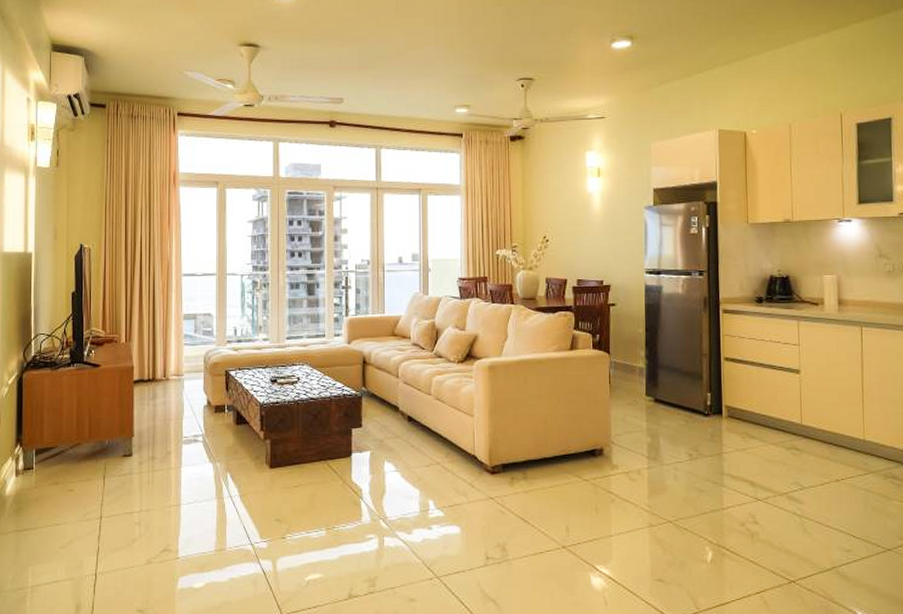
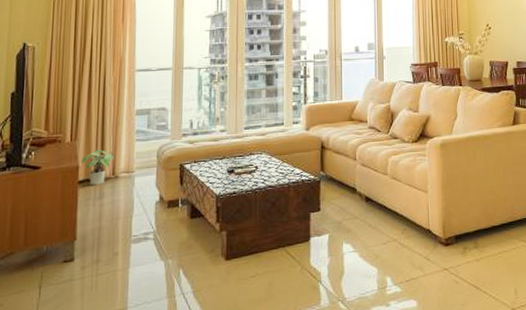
potted plant: none [136,351,165,385] -> present [82,149,114,185]

